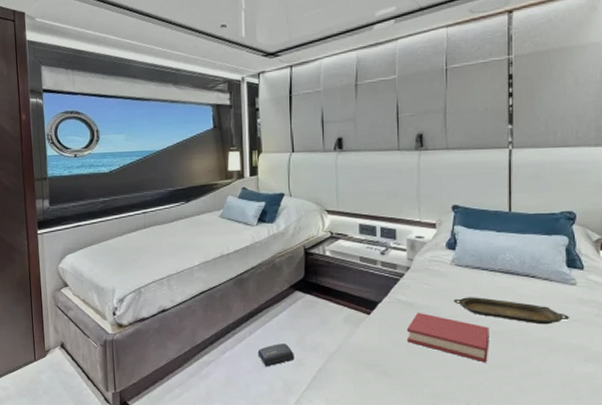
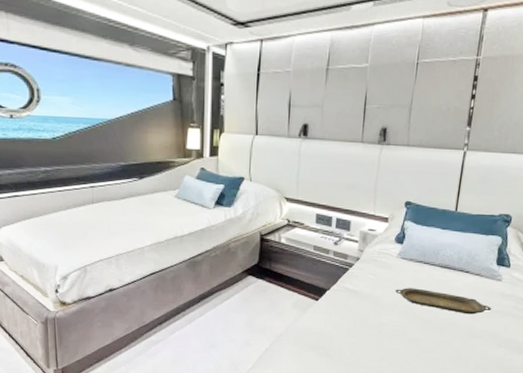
bag: present [257,344,295,367] -> none [207,325,243,347]
hardback book: present [407,312,489,363] -> none [350,300,423,346]

